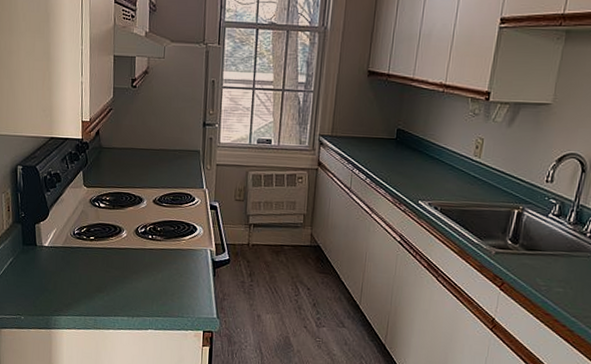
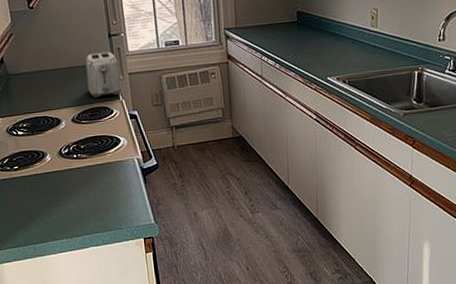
toaster: none [174,139,208,184] -> present [85,51,122,98]

